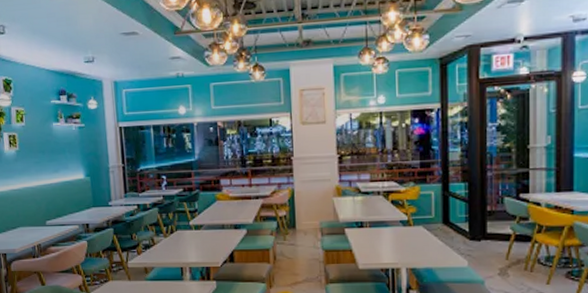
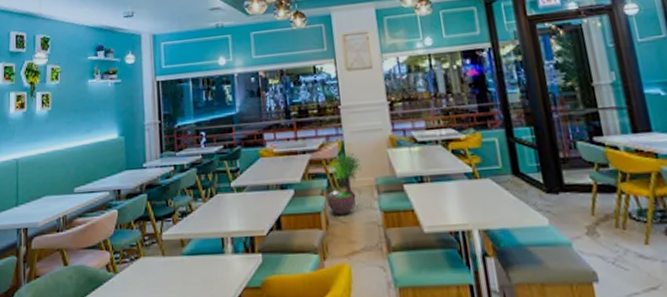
potted tree: none [276,198,309,252] -> present [327,151,362,215]

